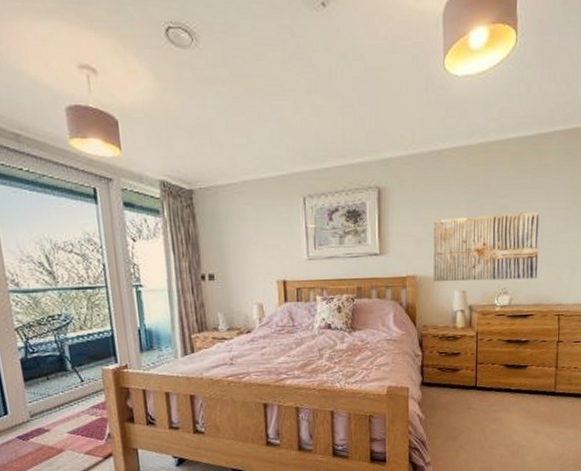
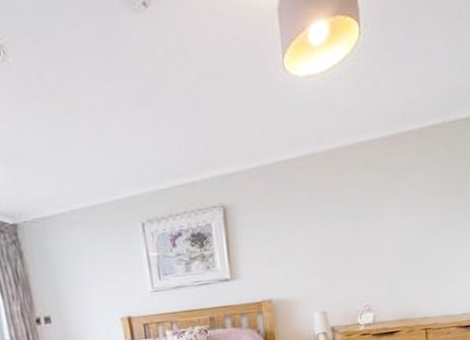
wall art: present [433,210,540,282] -> none [286,218,401,305]

